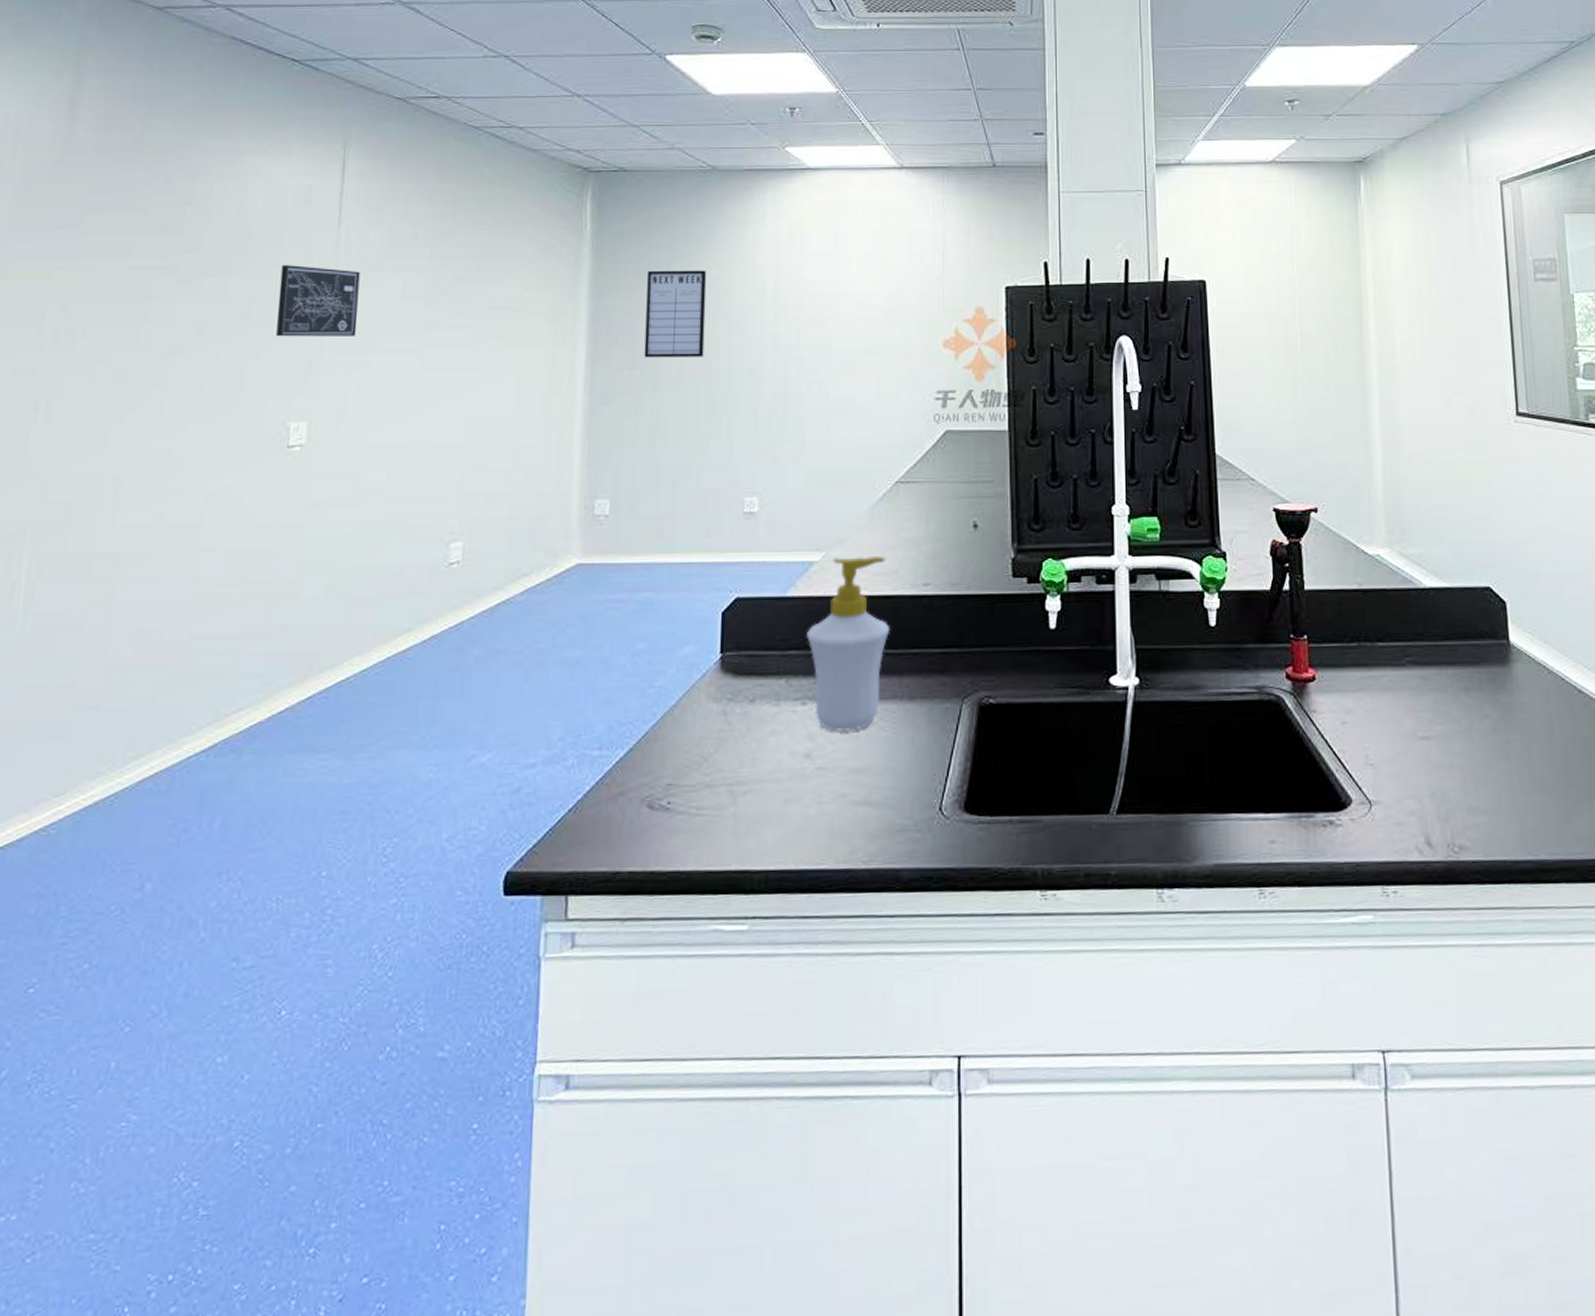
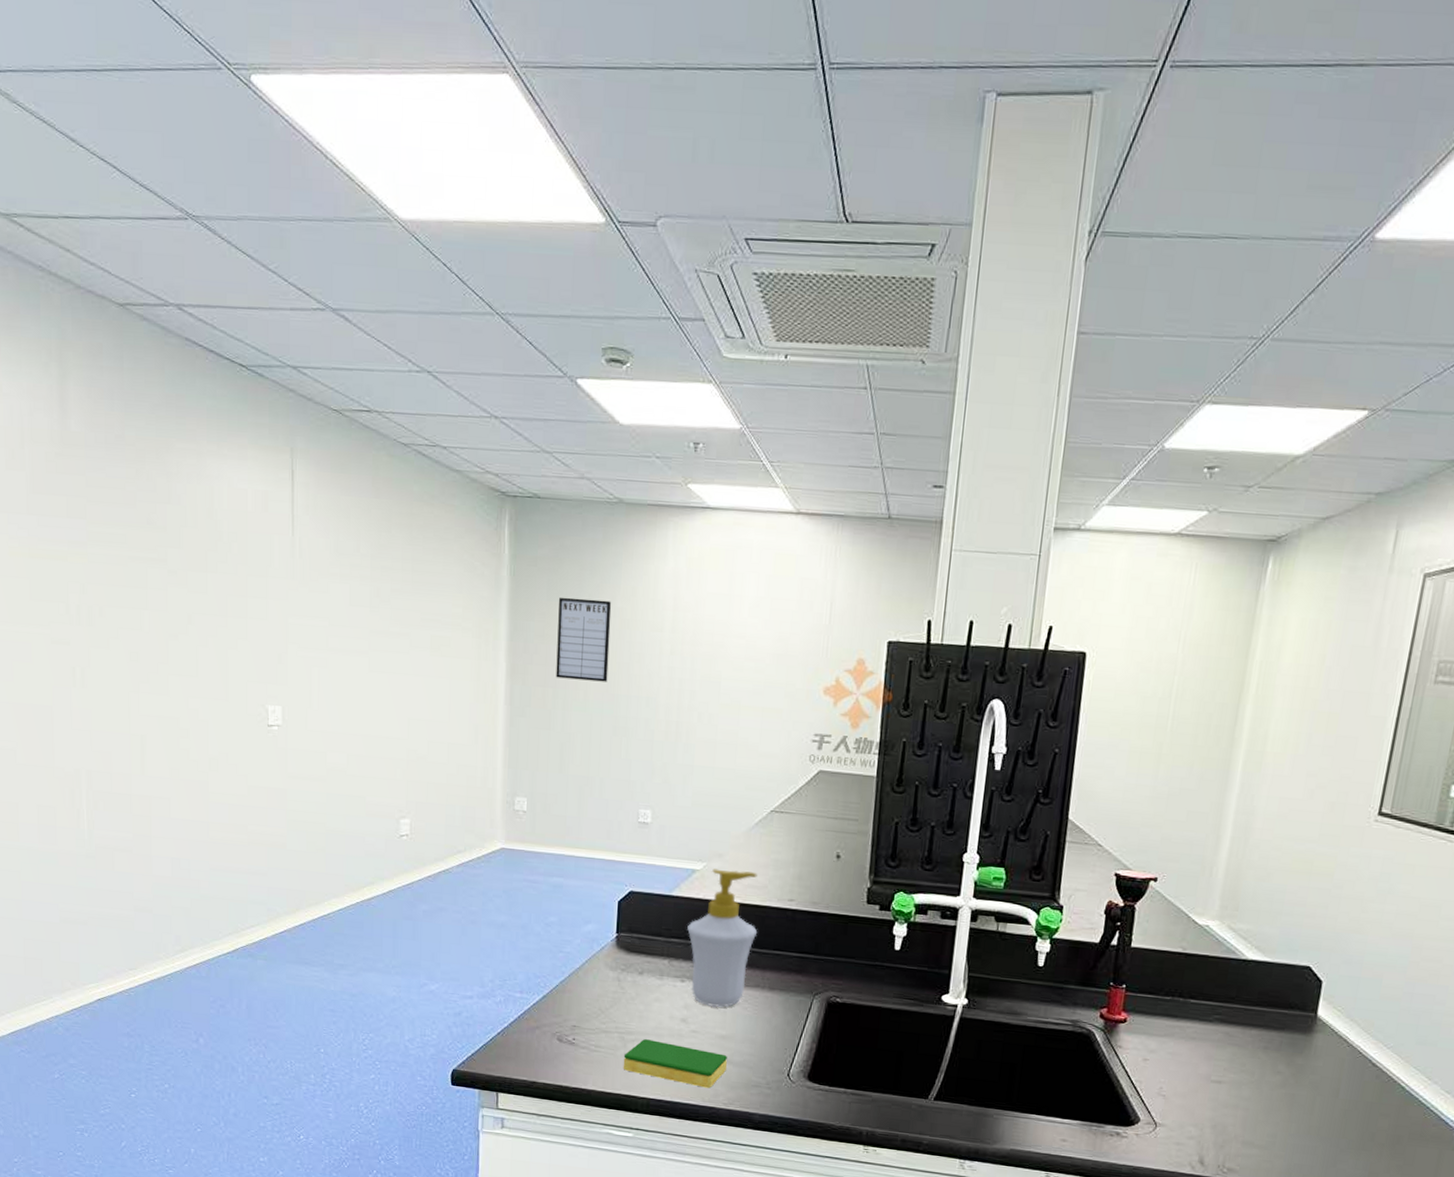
wall art: present [276,265,360,337] -> none [249,566,315,635]
dish sponge: none [733,788,864,844] -> present [623,1039,727,1088]

